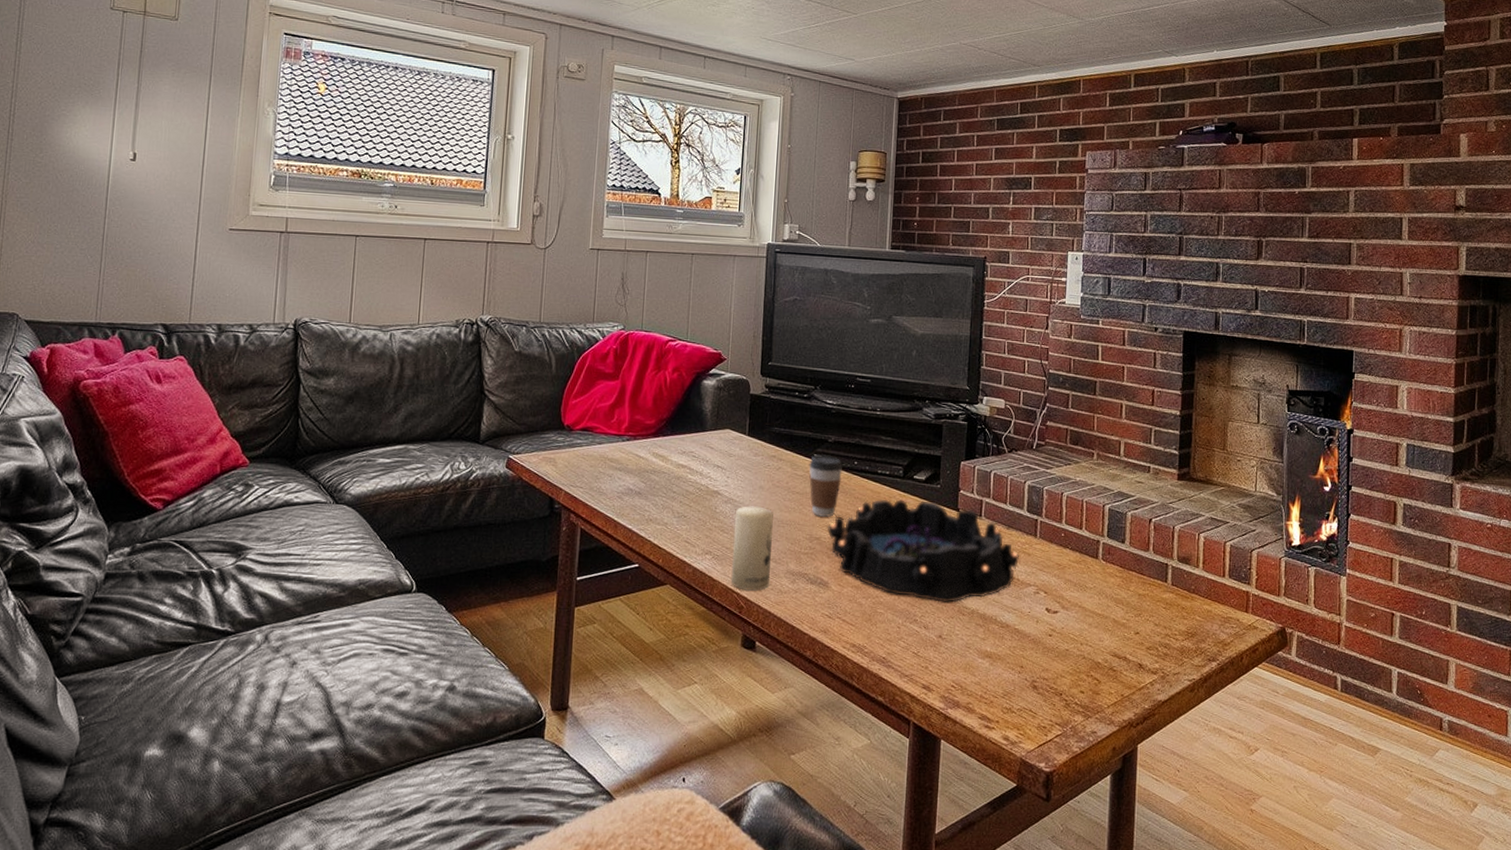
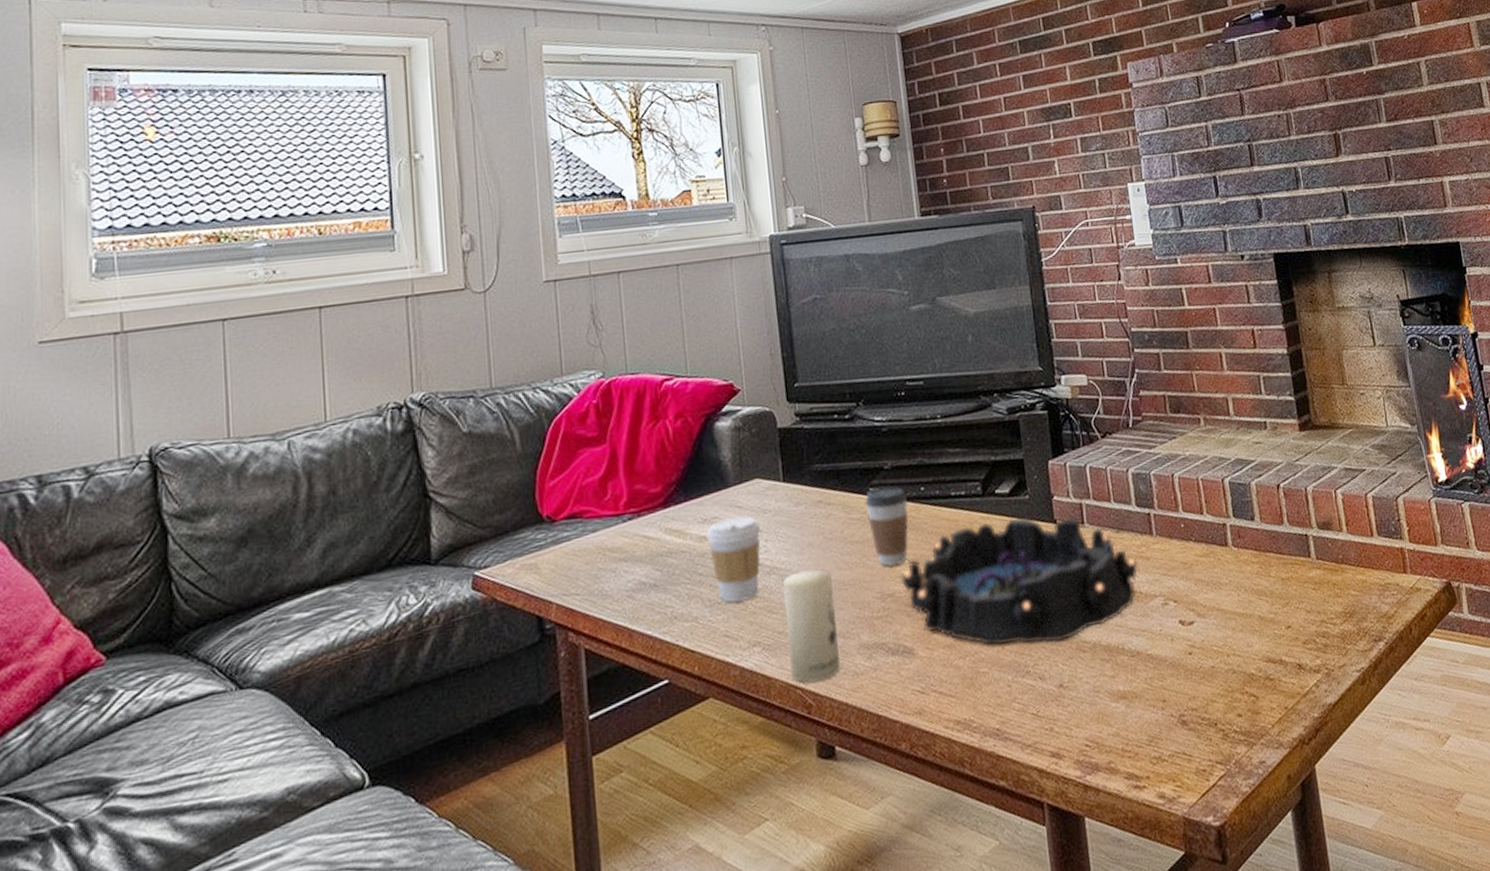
coffee cup: none [683,453,726,519] -> present [706,516,761,603]

